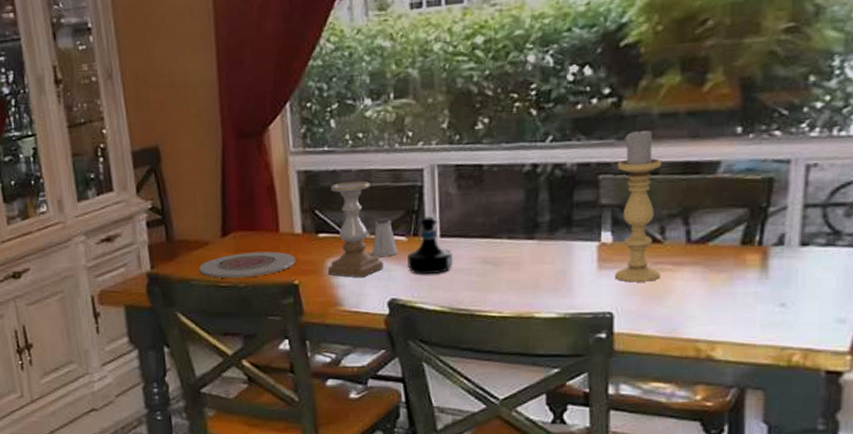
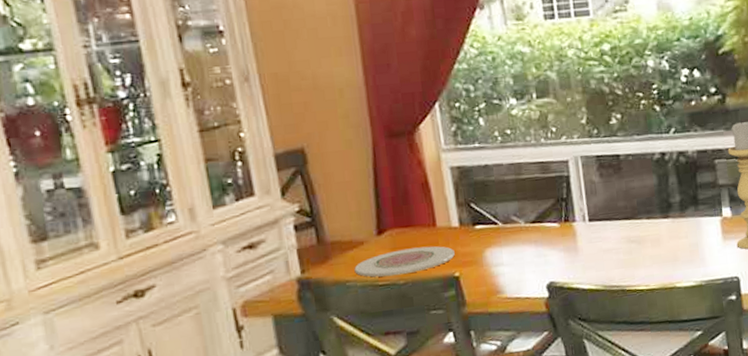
candle holder: present [327,180,383,278] -> none [484,173,540,265]
saltshaker: present [372,217,398,257] -> none [527,206,552,244]
tequila bottle: present [407,216,453,275] -> none [561,203,602,257]

